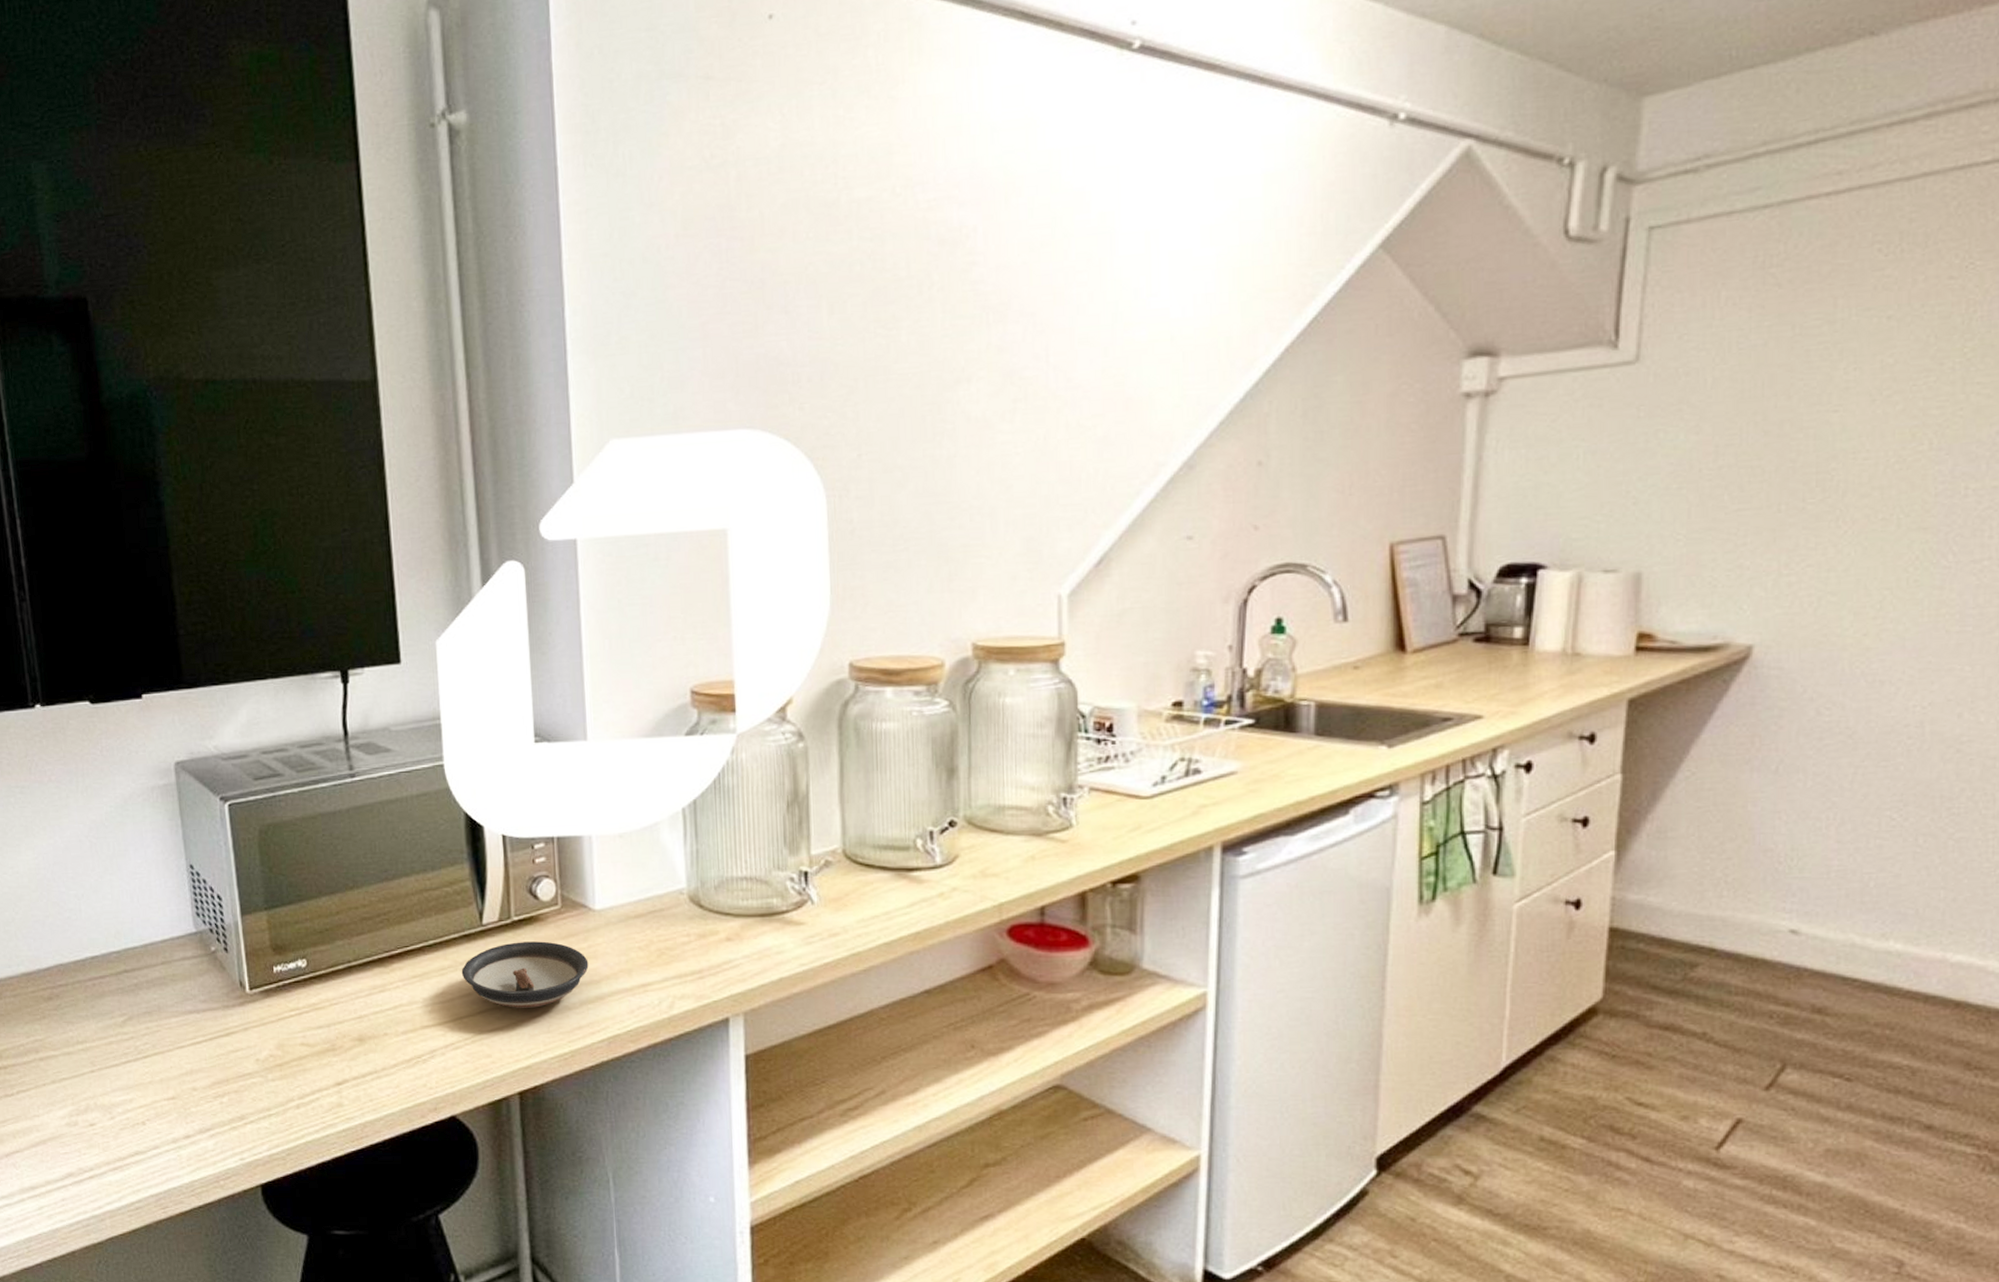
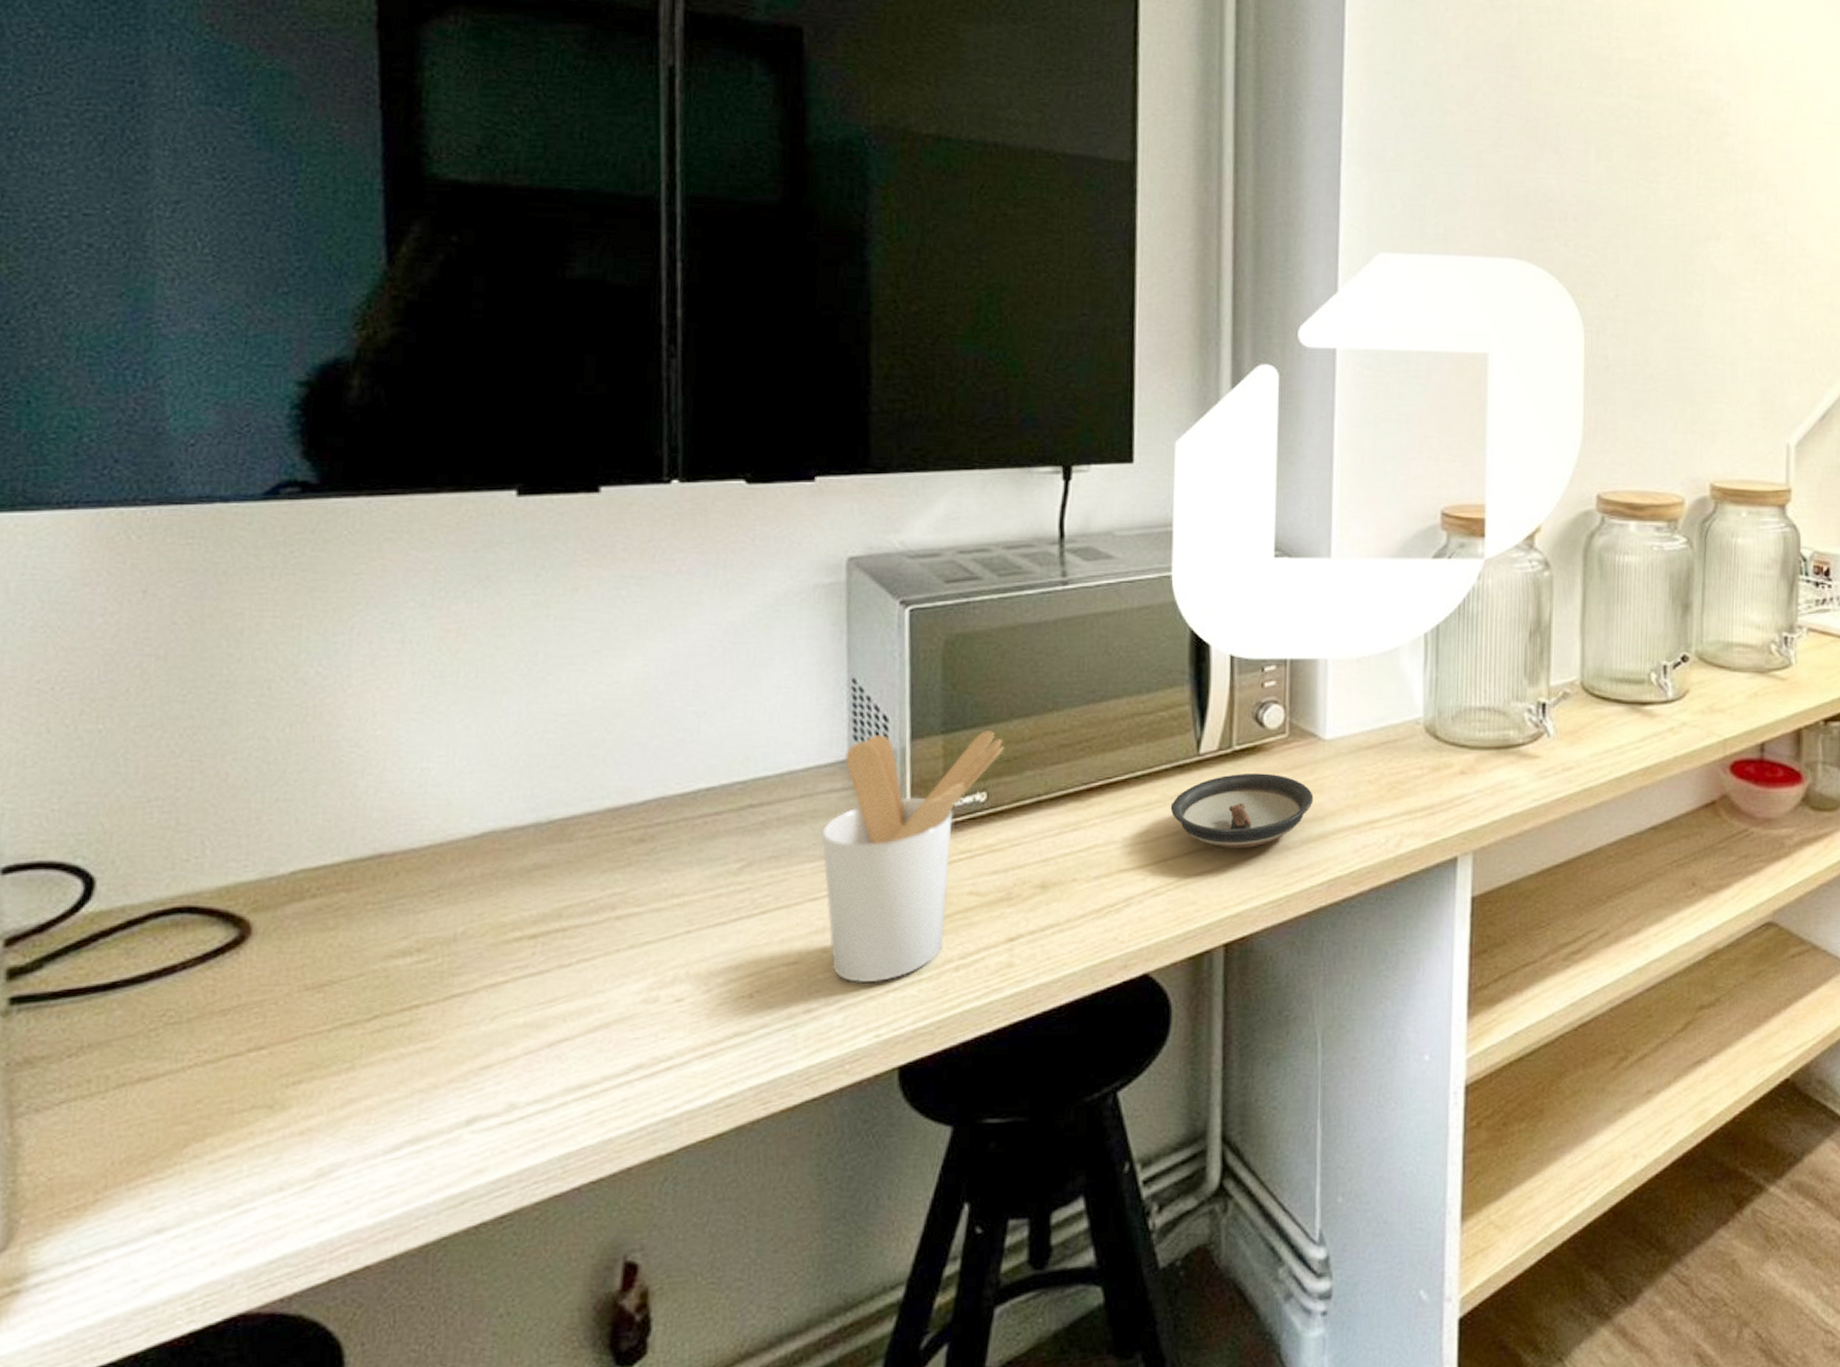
utensil holder: none [182,906,316,1115] -> present [822,730,1004,982]

